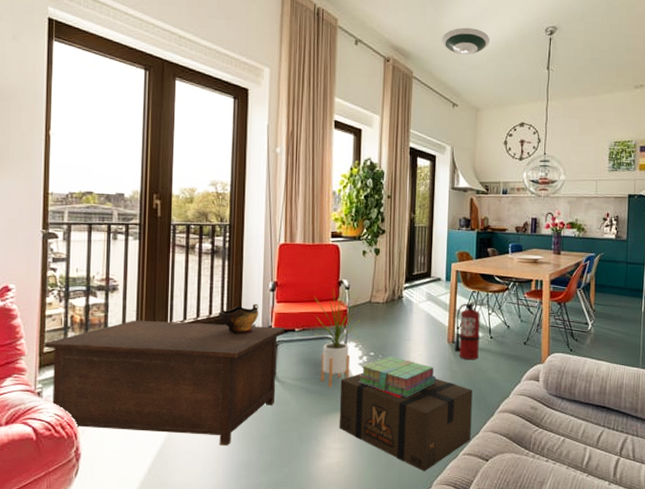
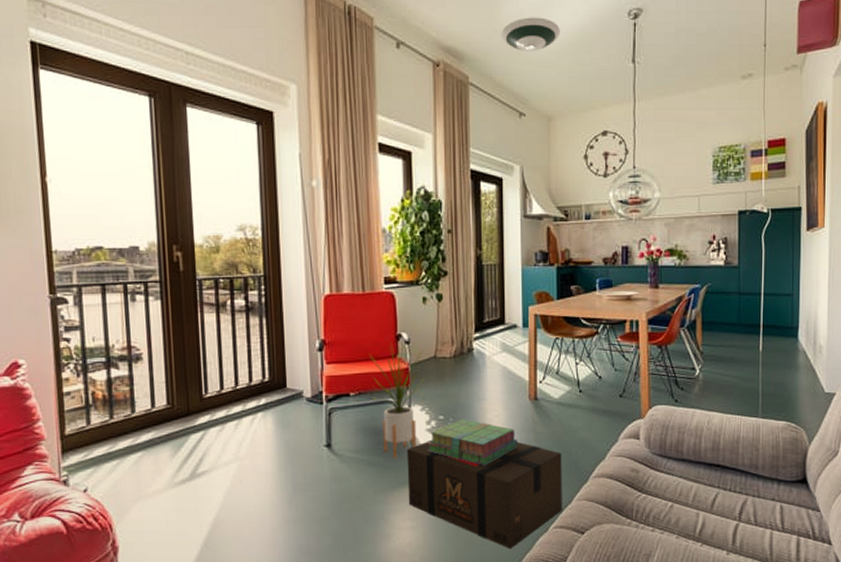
cabinet: present [44,320,285,445] -> none [64,391,338,530]
decorative bowl: present [218,304,259,334] -> none [260,367,306,403]
fire extinguisher: present [455,299,484,361] -> none [537,346,570,419]

